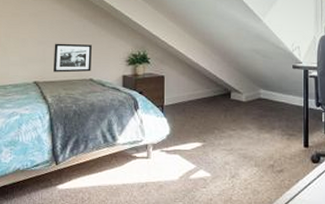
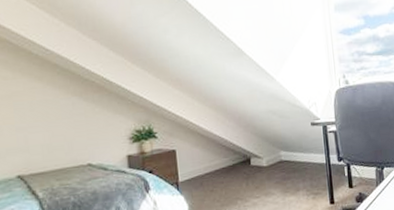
picture frame: present [53,43,92,73] -> none [38,125,89,162]

